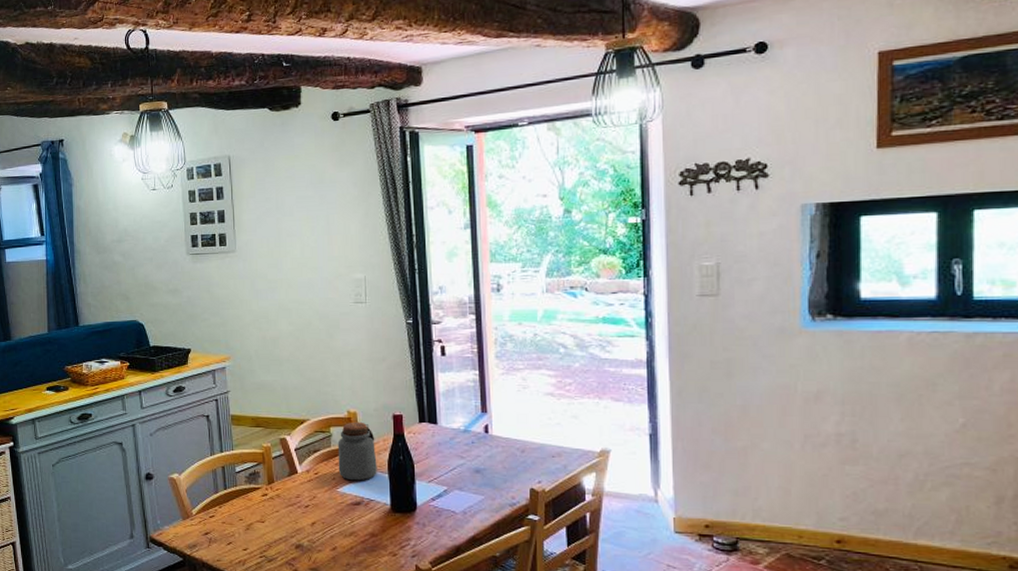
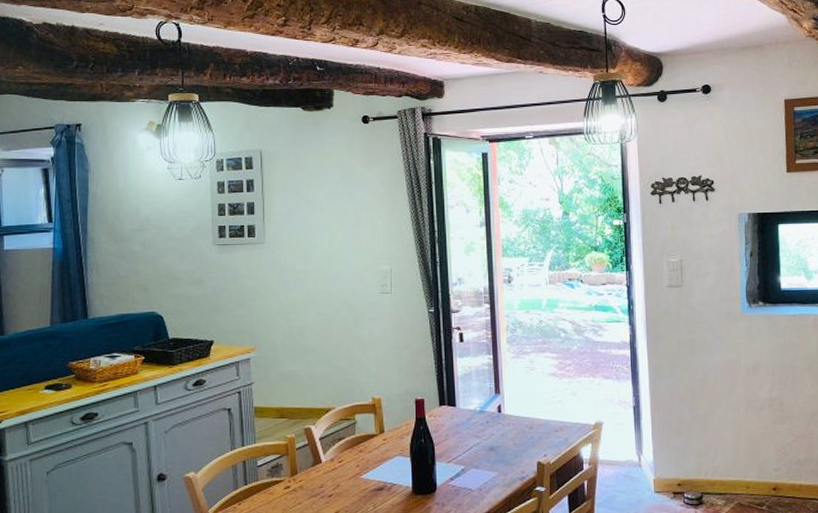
jar: present [337,421,377,481] -> none [362,407,400,467]

